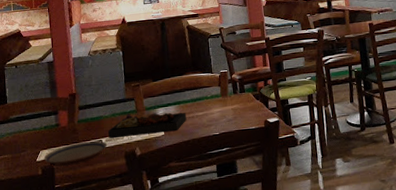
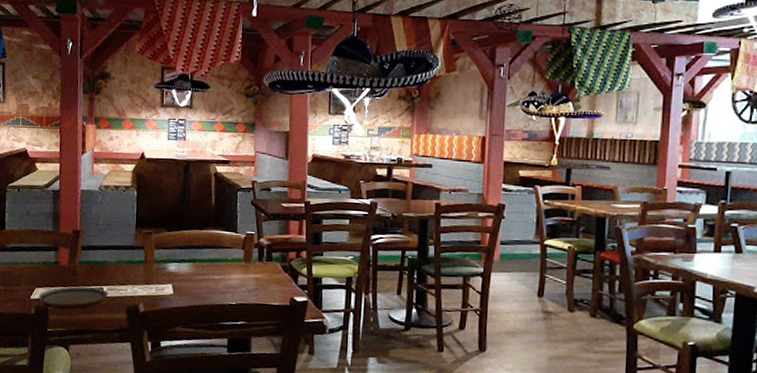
food platter: present [108,112,187,138] -> none [111,262,201,292]

